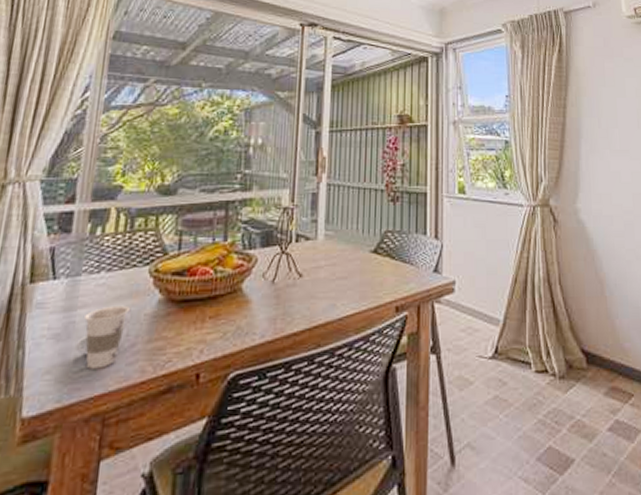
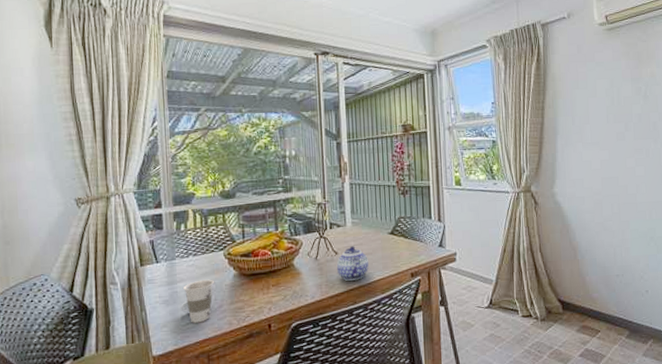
teapot: none [298,266,341,314] -> present [336,246,369,281]

